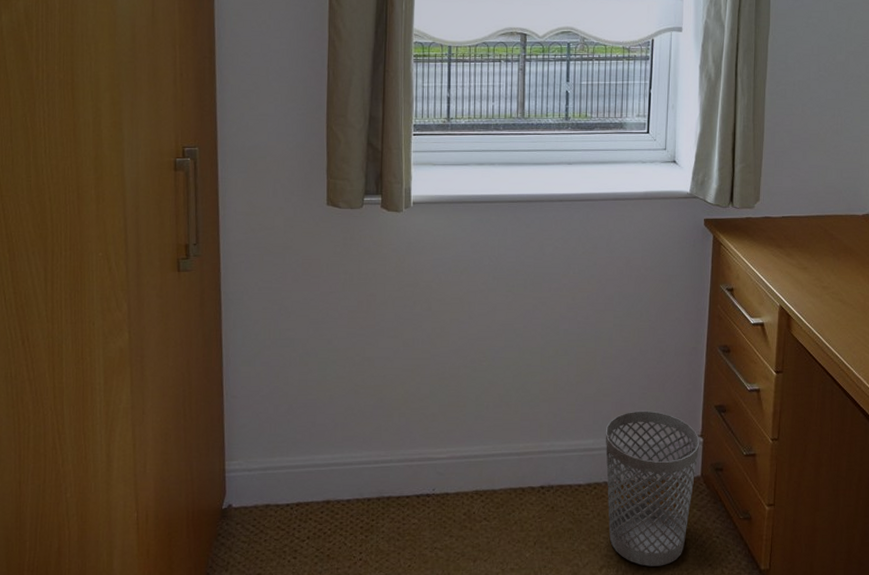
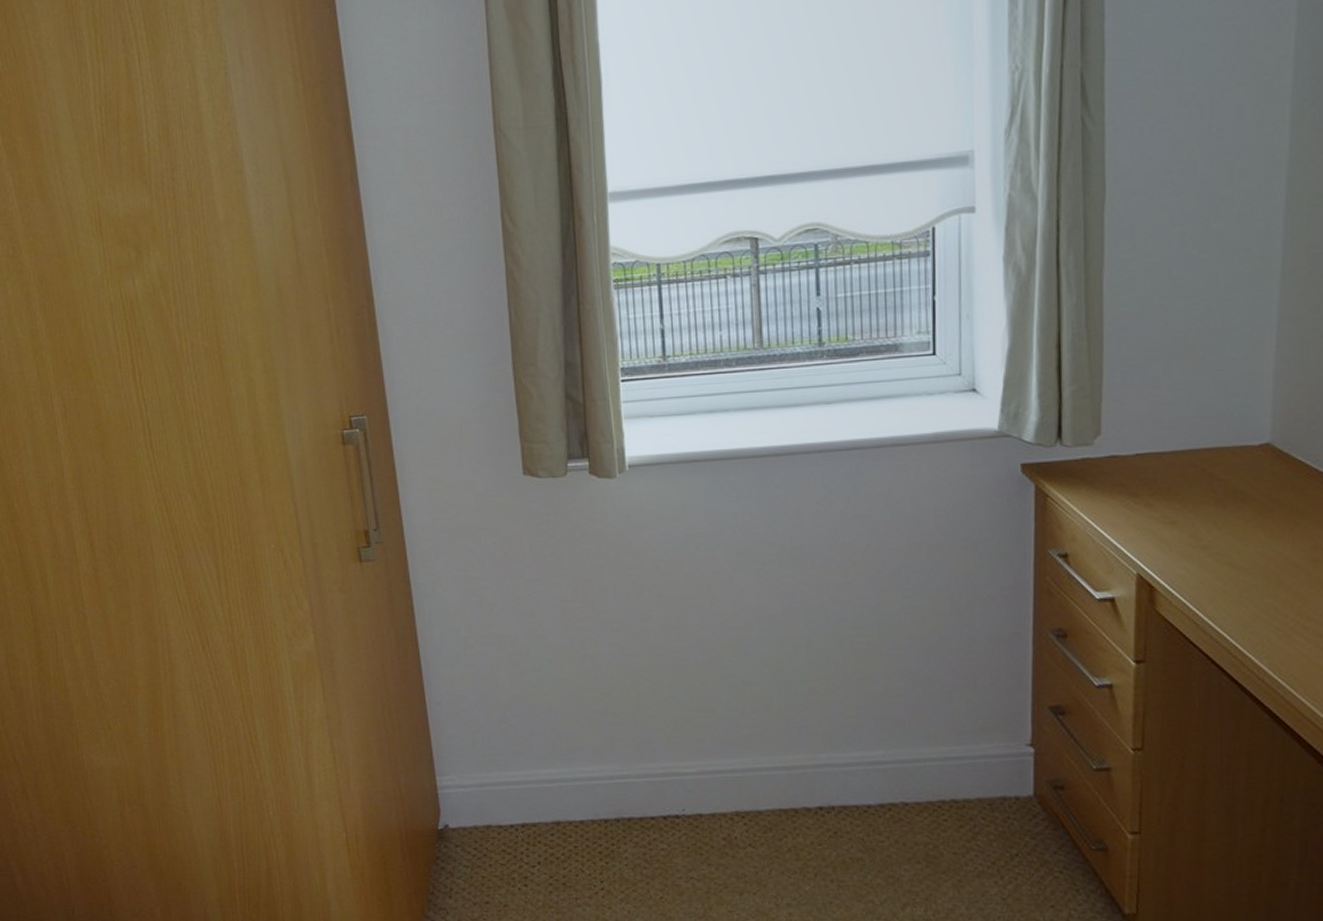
wastebasket: present [605,410,700,567] -> none [899,714,1030,906]

